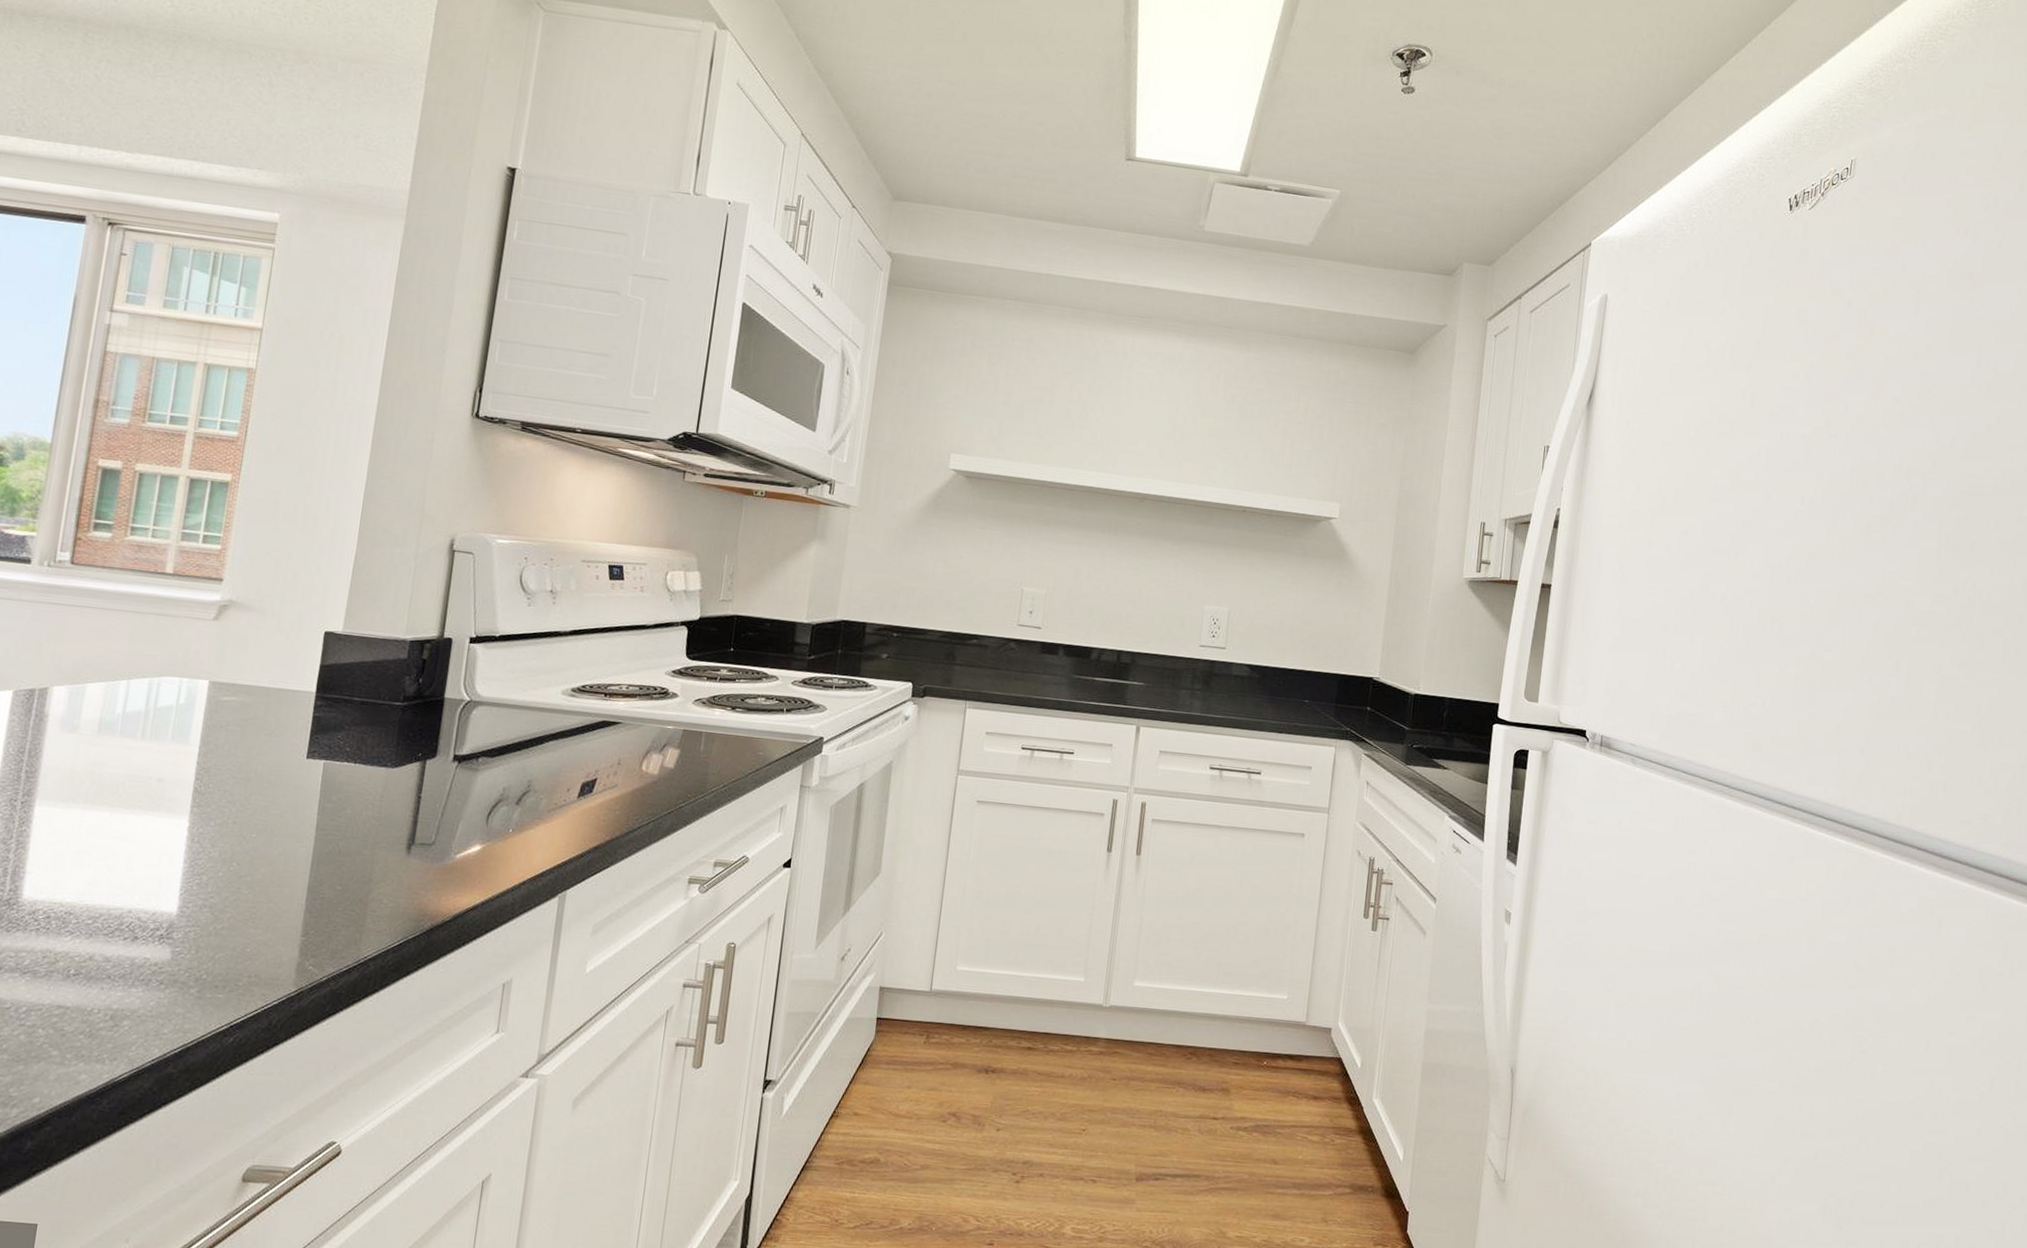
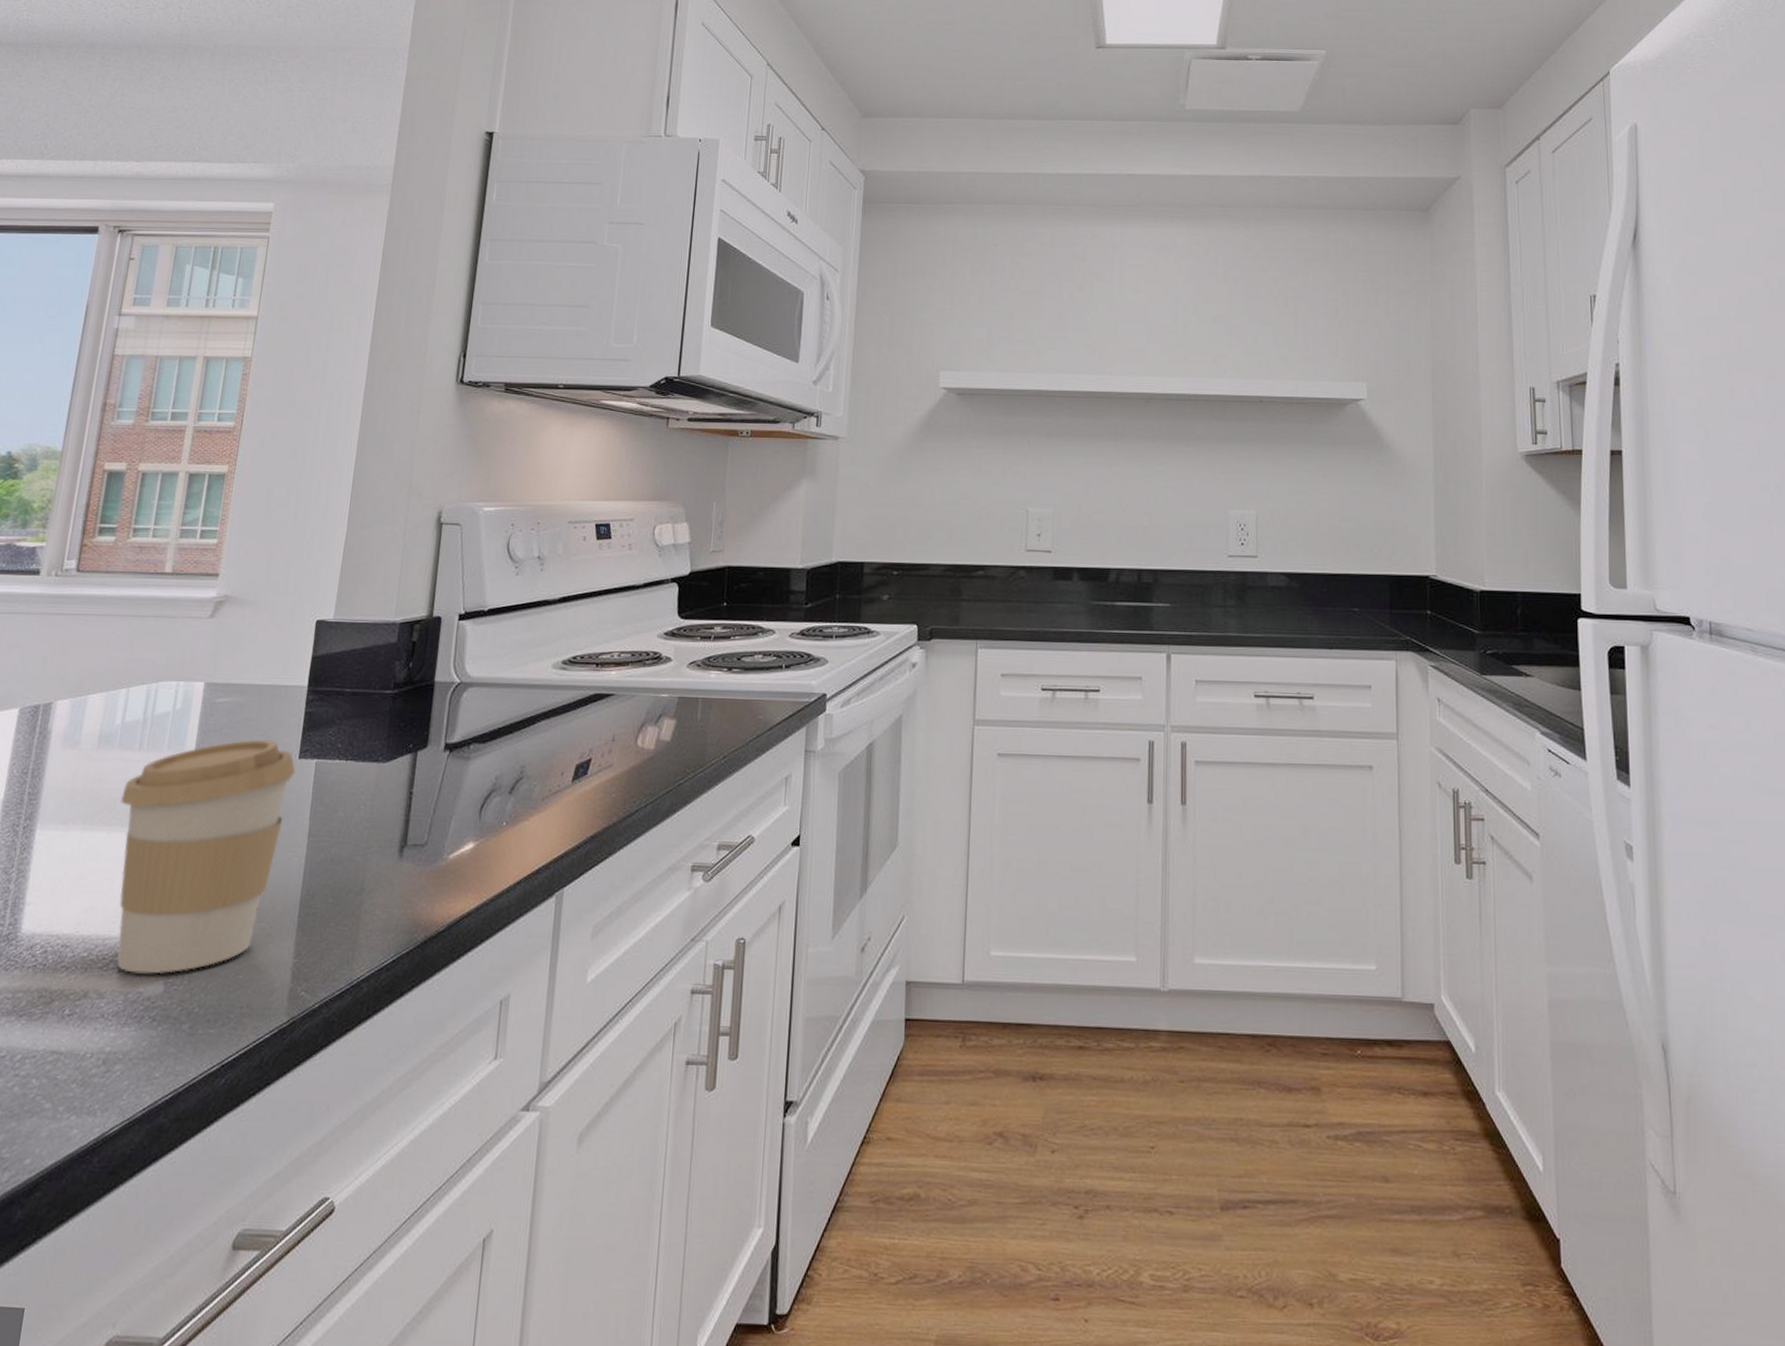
coffee cup: none [122,737,303,943] -> present [116,739,296,974]

